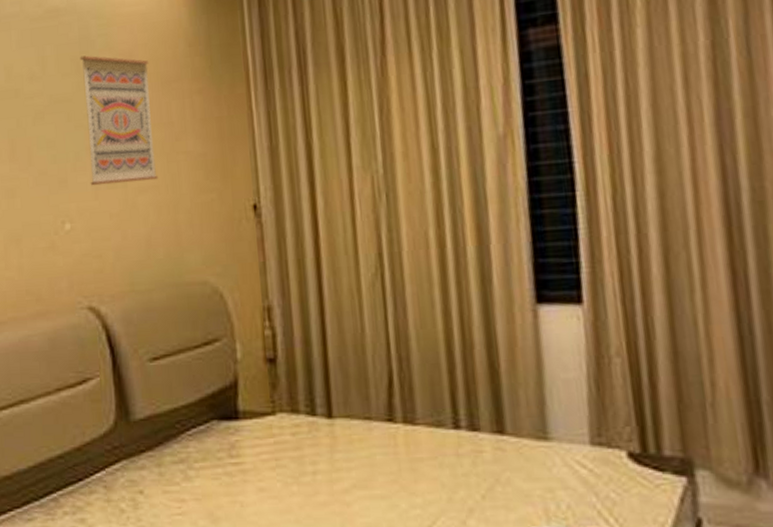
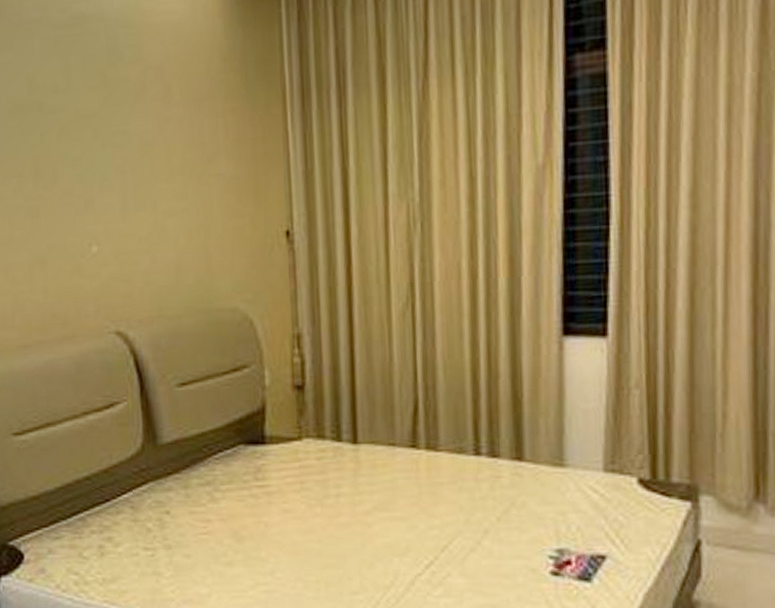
wall art: present [80,55,159,186] -> none [107,67,189,208]

